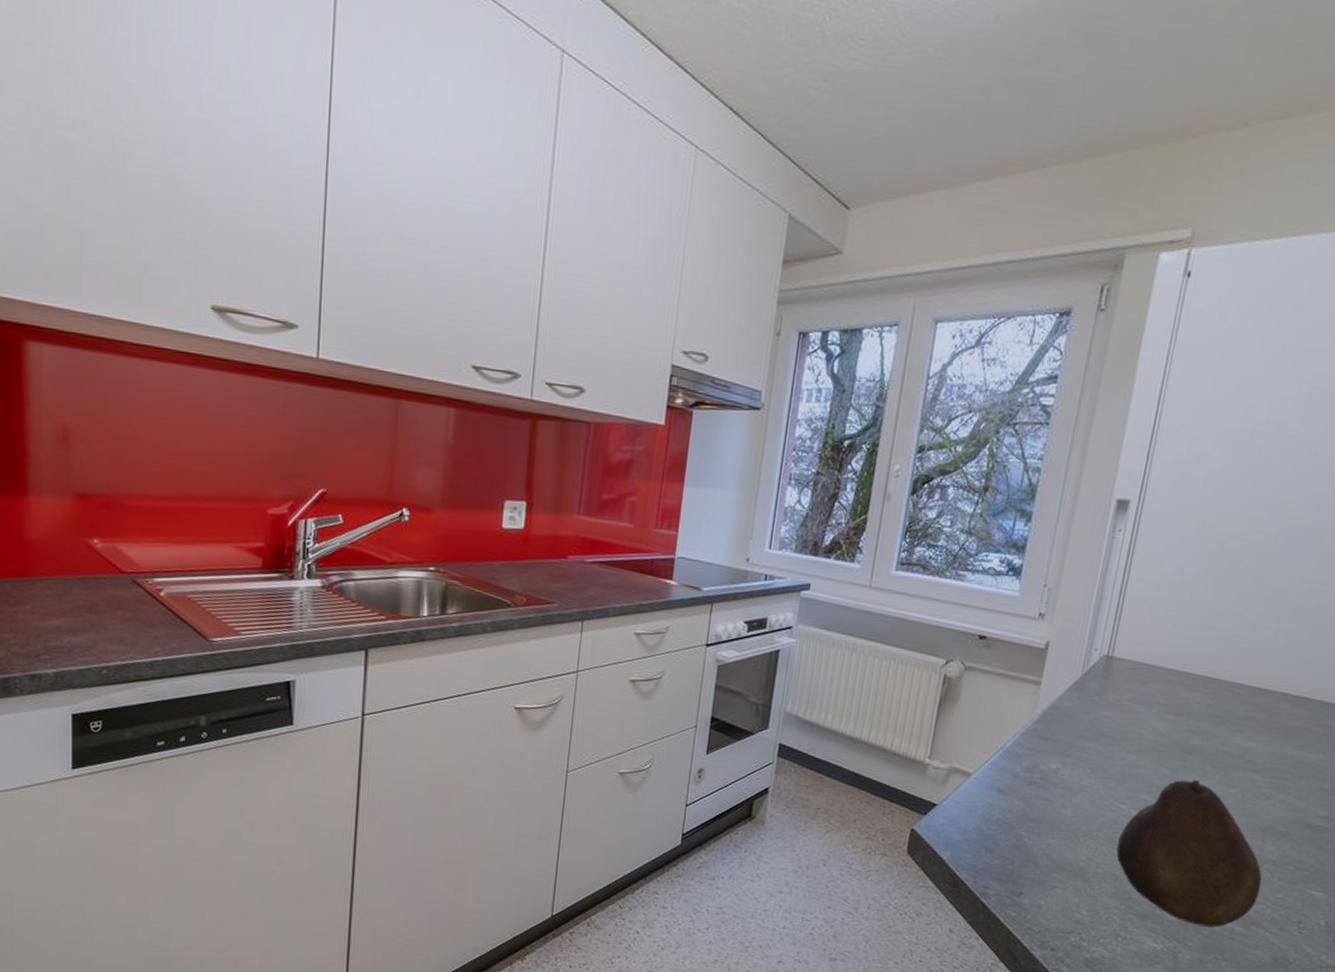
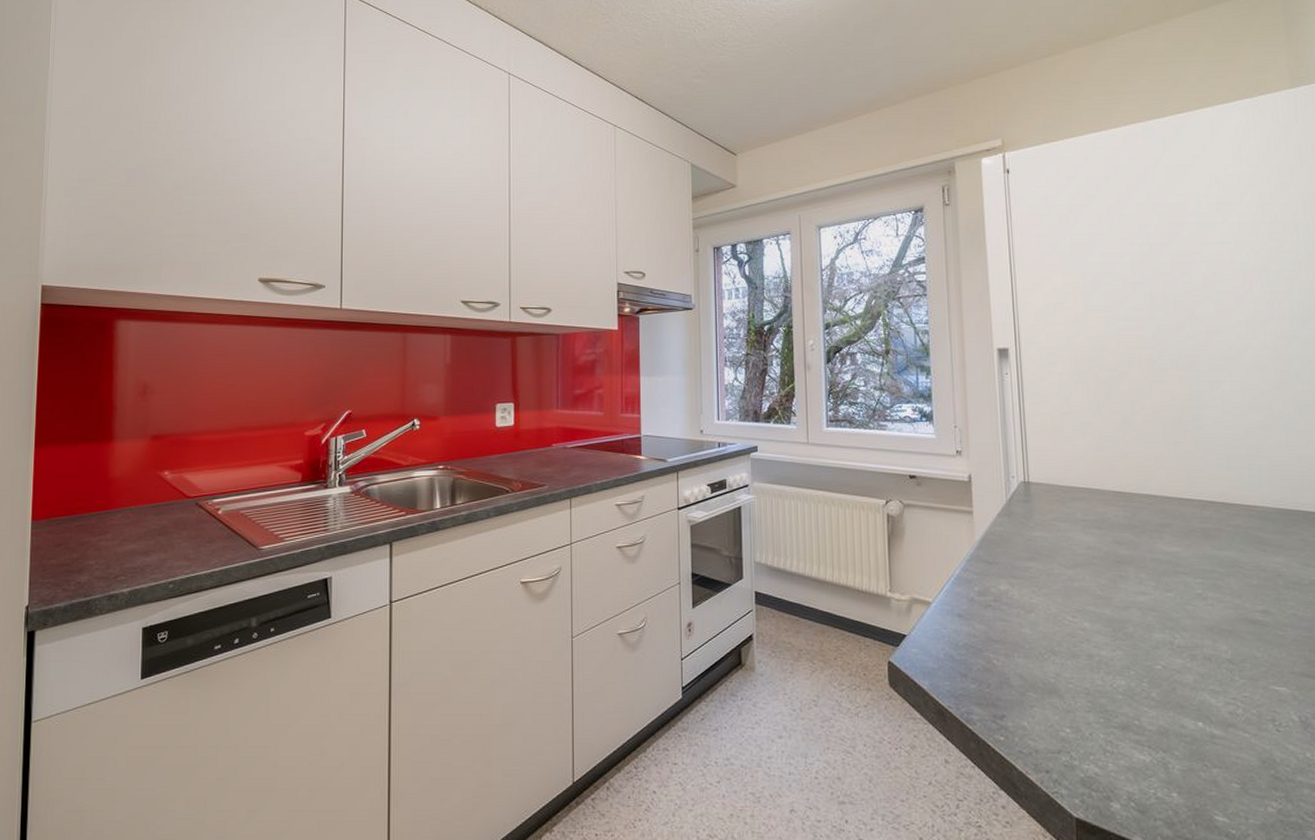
fruit: present [1116,780,1262,928] -> none [1080,588,1227,733]

